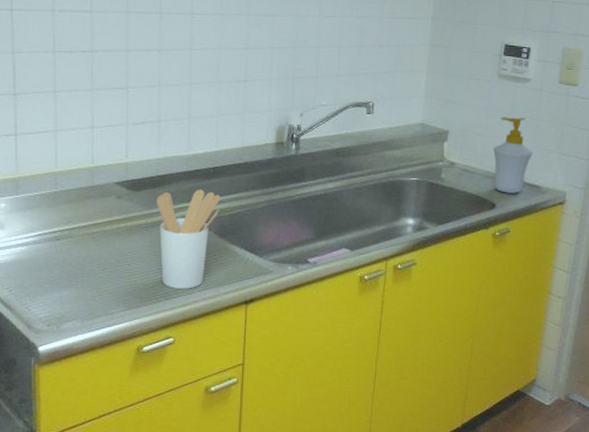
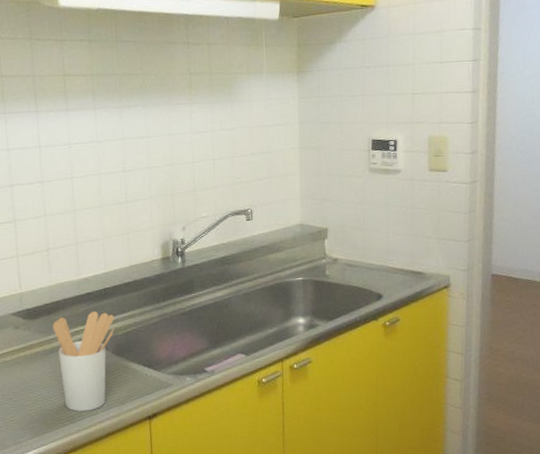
soap bottle: present [492,117,533,194] -> none [372,207,412,283]

